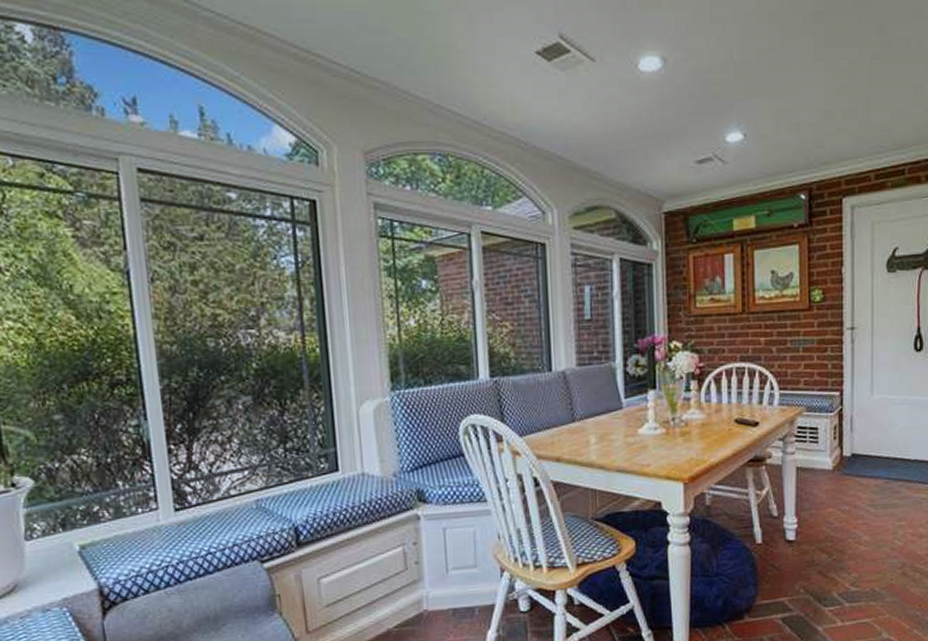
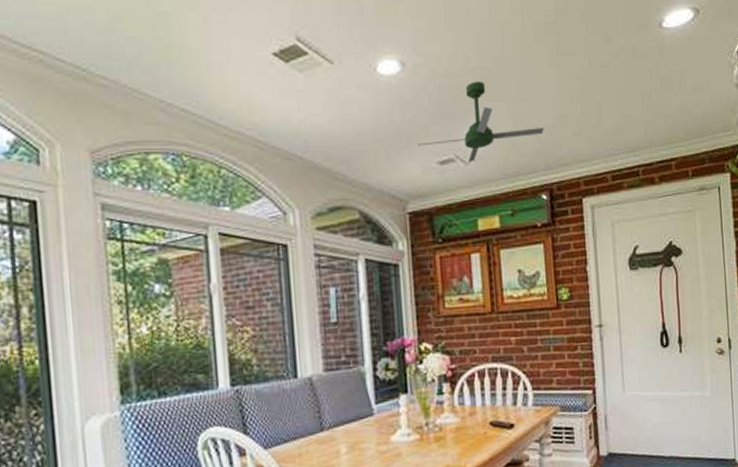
ceiling fan: none [676,77,807,162] -> present [418,81,544,163]

